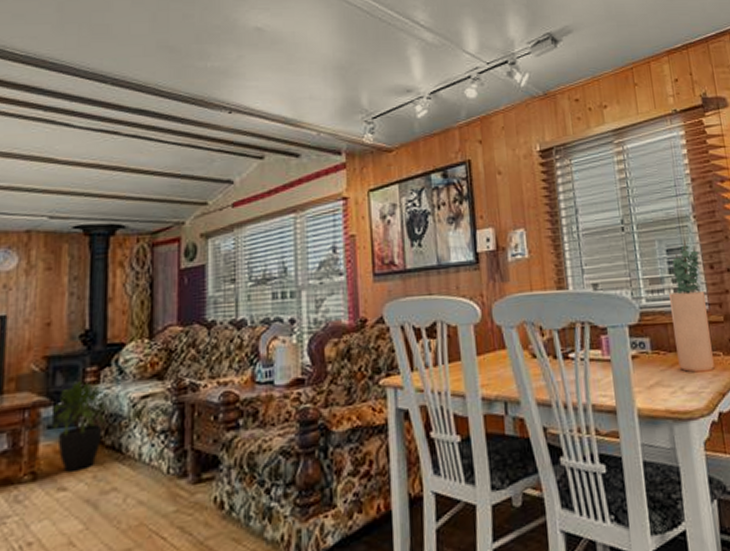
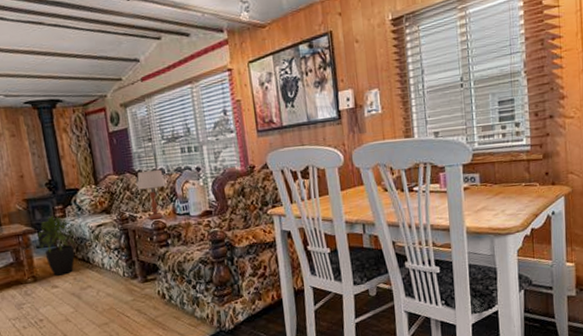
table lamp: none [206,320,246,392] -> present [137,169,166,221]
vase: present [668,239,715,373] -> none [497,92,532,199]

